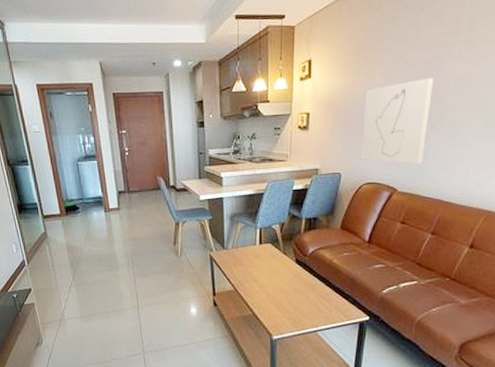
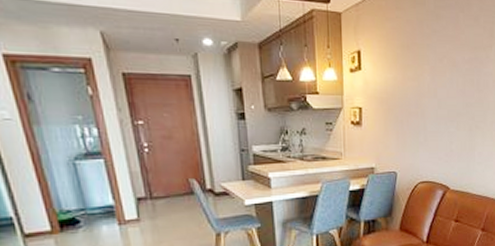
wall art: present [360,77,434,164] -> none [414,77,476,162]

